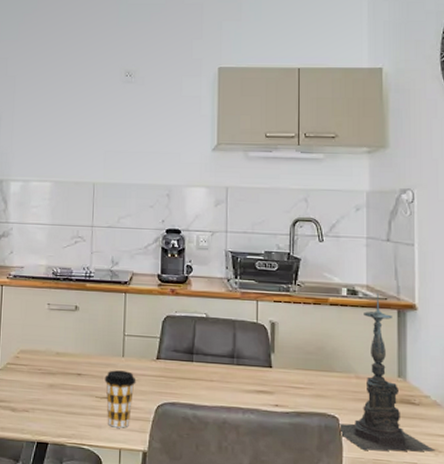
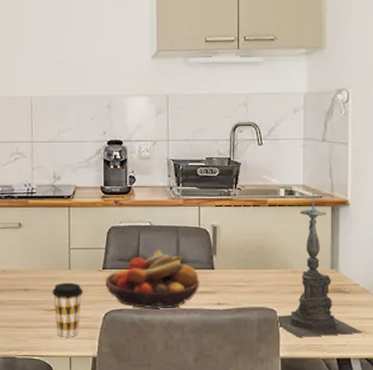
fruit bowl: none [159,343,256,407] -> present [105,250,199,309]

